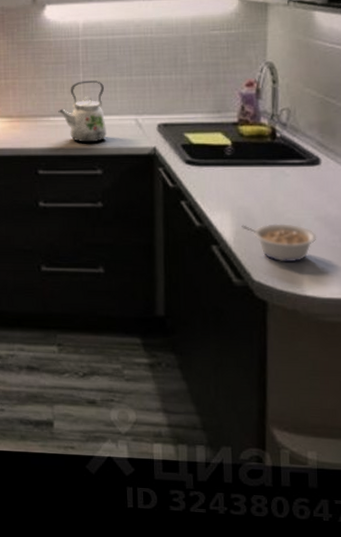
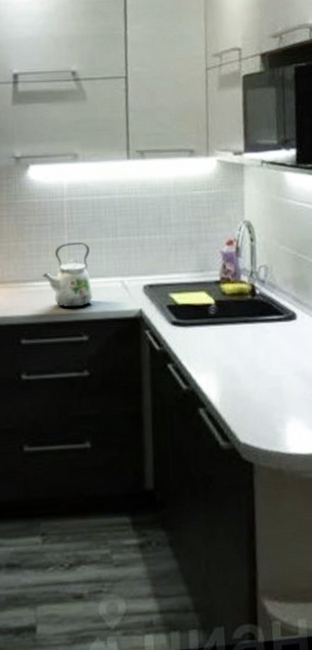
legume: present [242,224,317,261] -> none [227,381,297,420]

